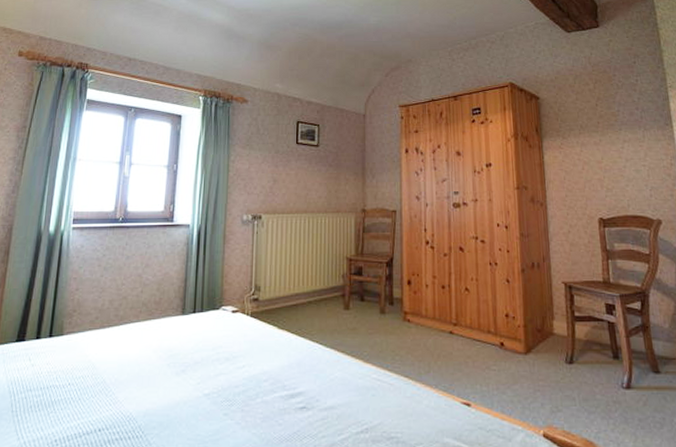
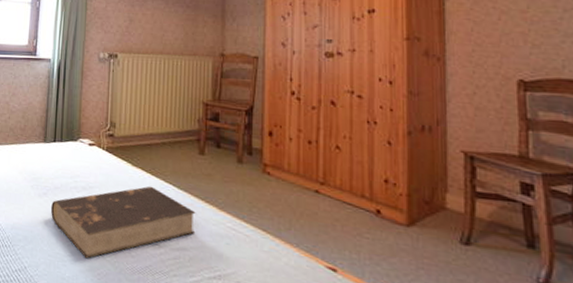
book: none [189,347,343,436] -> present [50,186,196,259]

